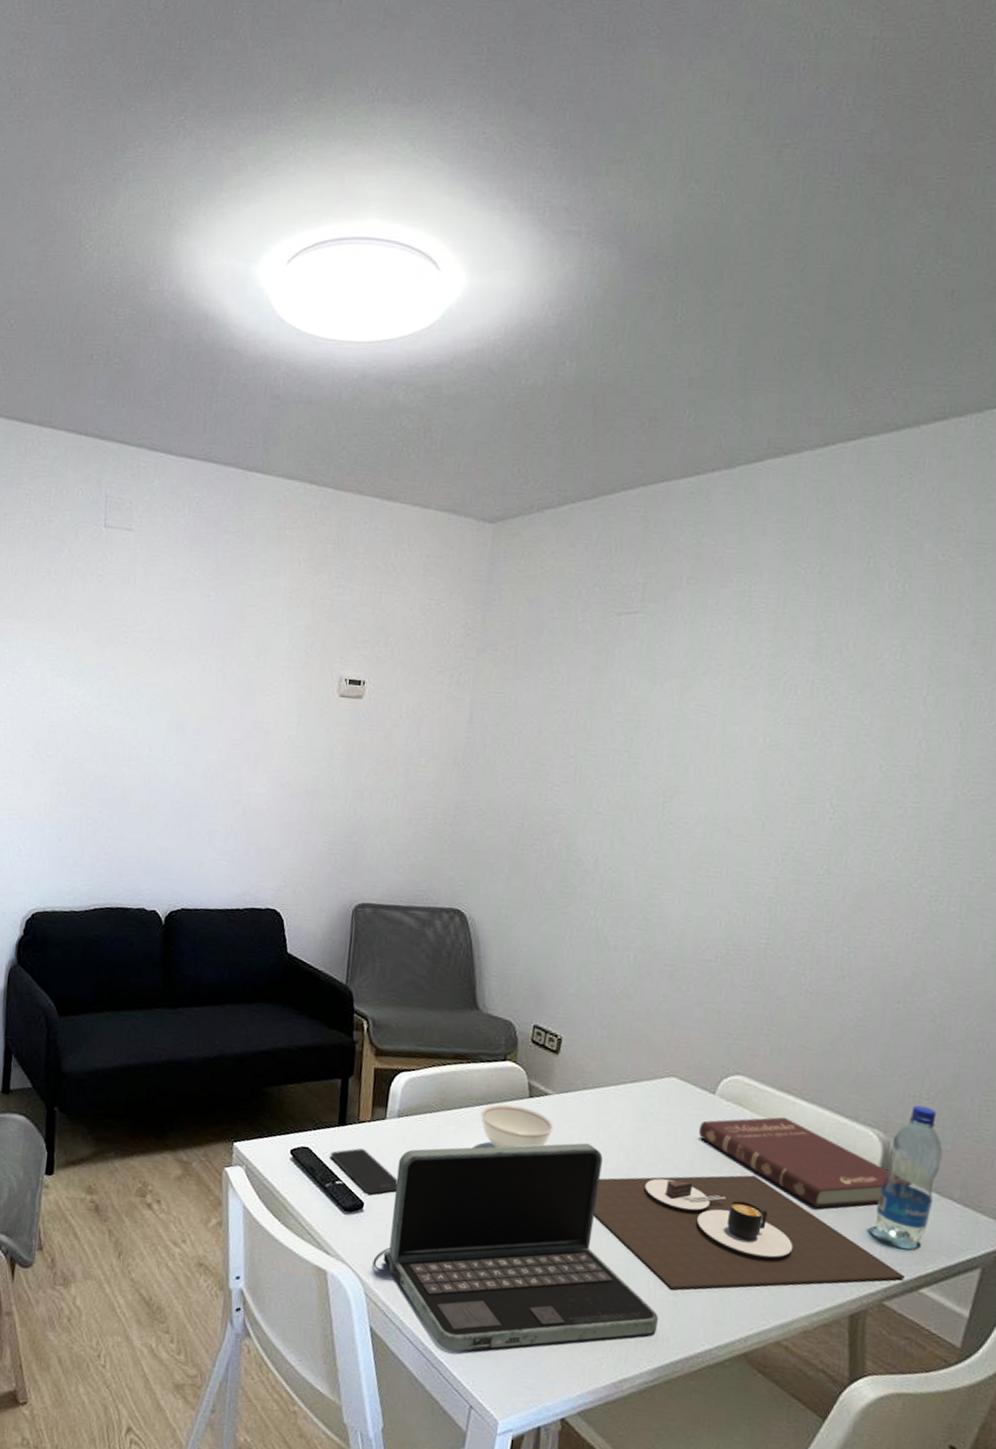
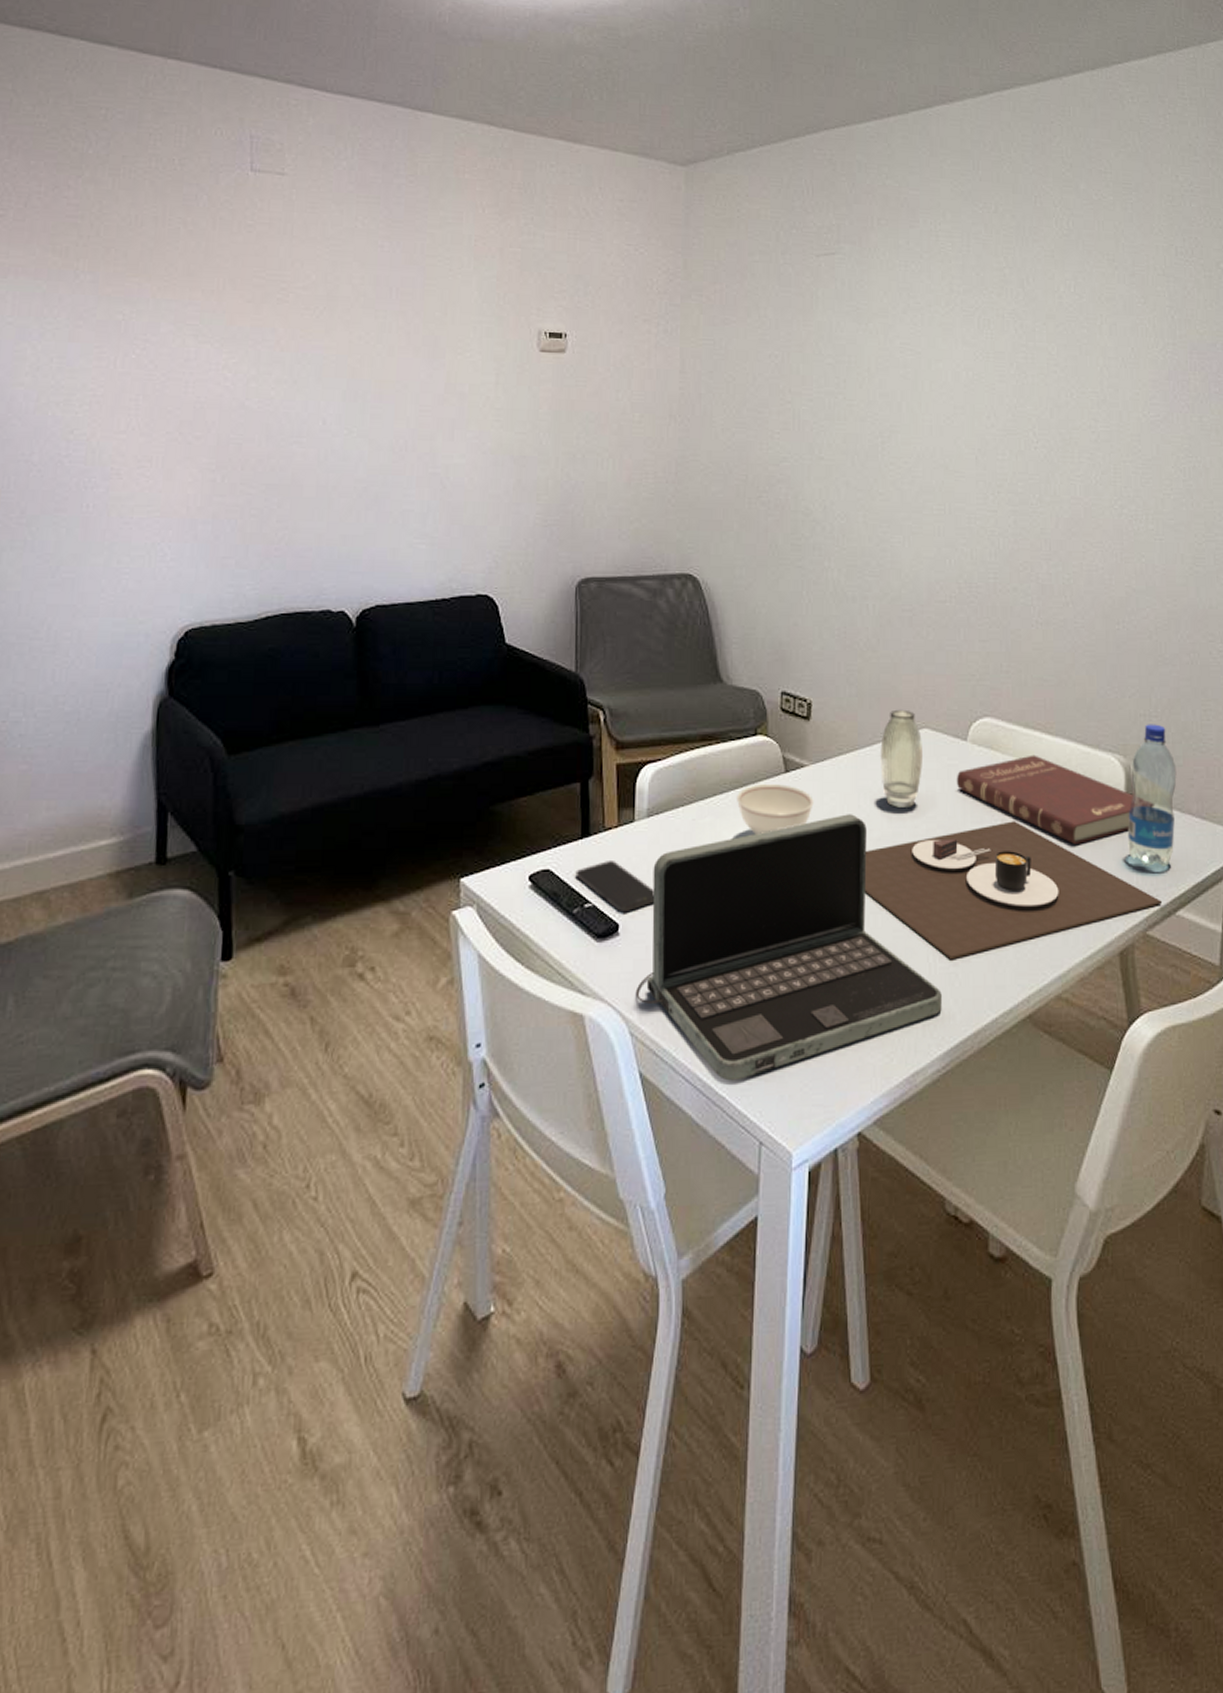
vase: none [623,1055,669,1147] -> present [880,709,922,807]

